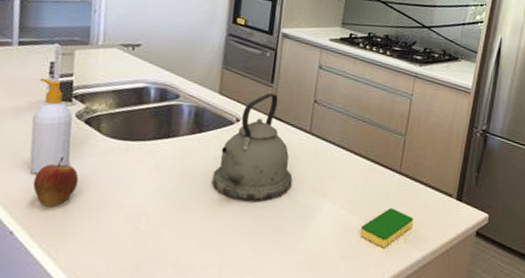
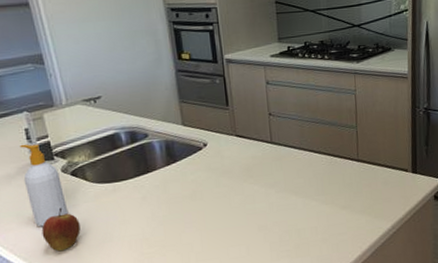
kettle: present [211,93,293,202] -> none [195,115,266,213]
dish sponge: present [360,208,413,248] -> none [333,191,378,226]

